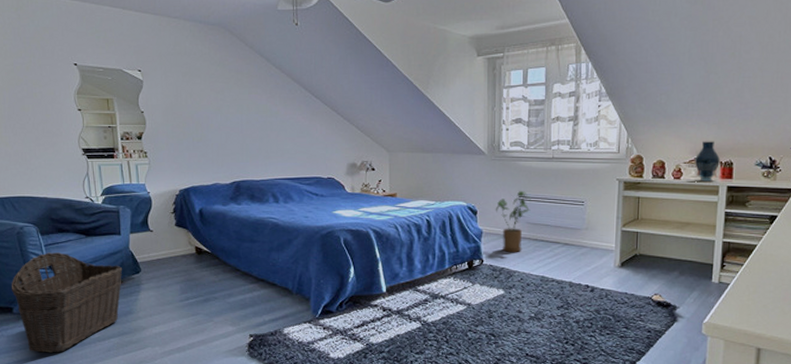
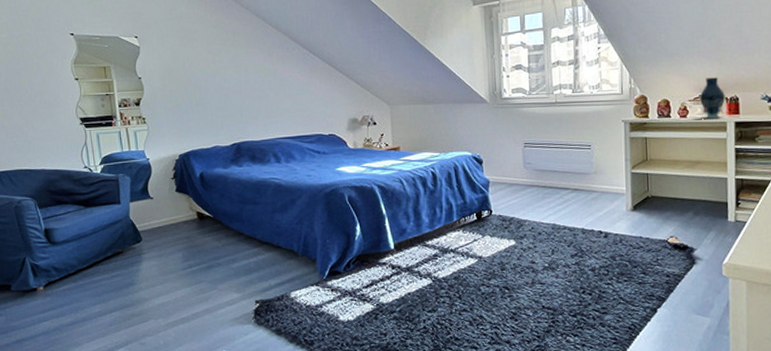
wicker basket: present [11,252,123,353] -> none [9,225,123,331]
house plant: present [495,190,531,252] -> none [500,137,537,201]

